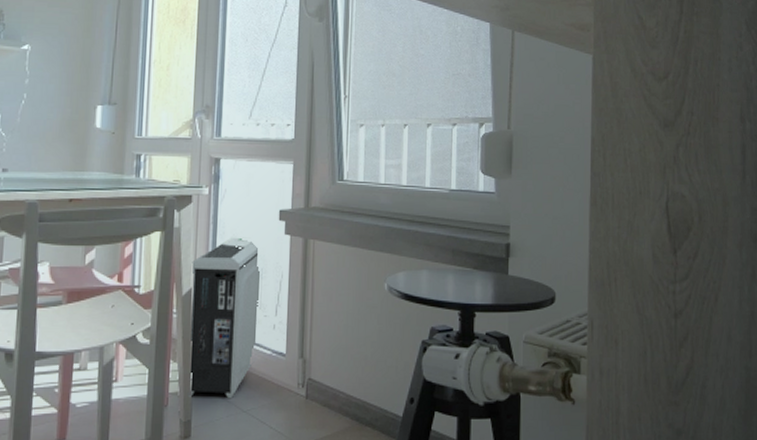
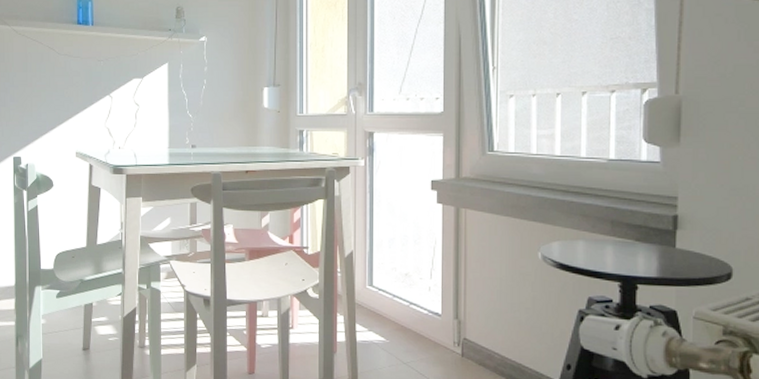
air purifier: present [188,237,263,399] -> none [352,205,417,351]

